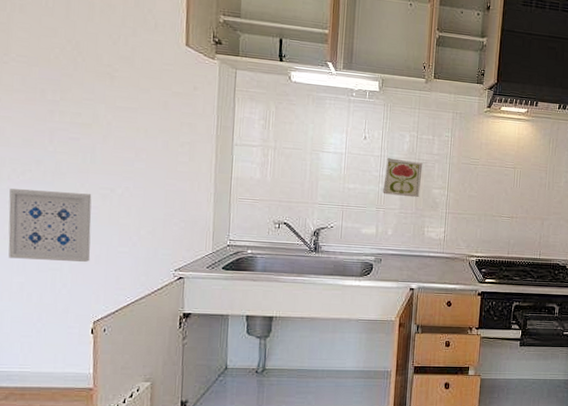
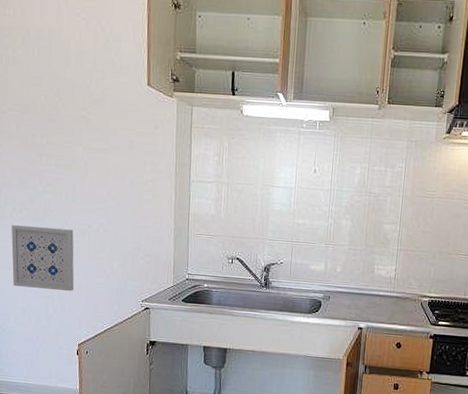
decorative tile: present [383,158,423,198] -> none [332,192,374,234]

